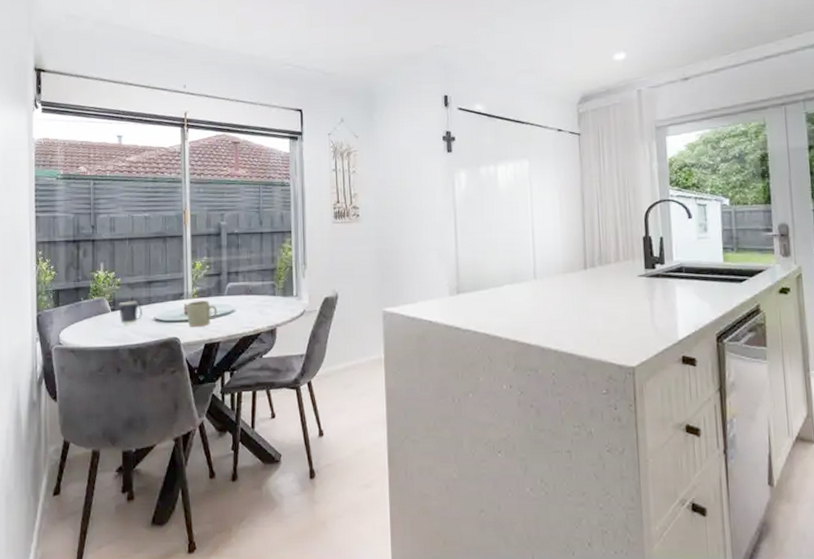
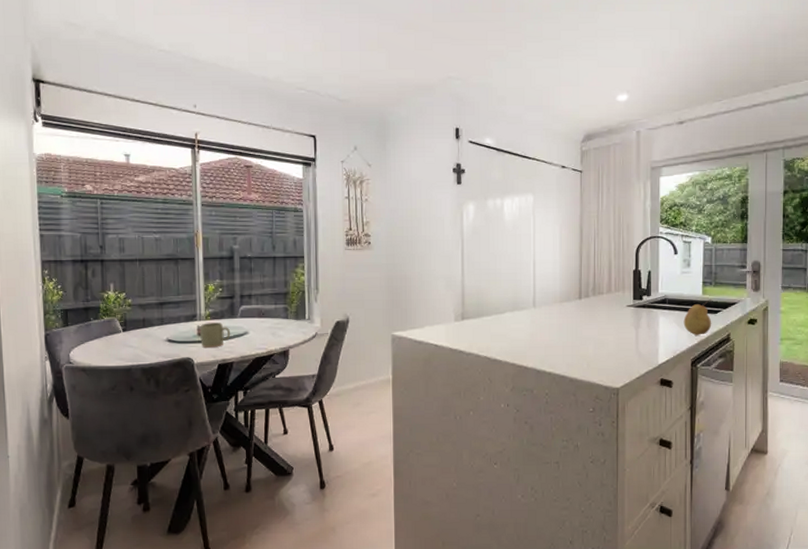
mug: present [118,301,143,324] -> none [129,321,156,344]
fruit: none [704,266,738,307] -> present [683,298,712,336]

